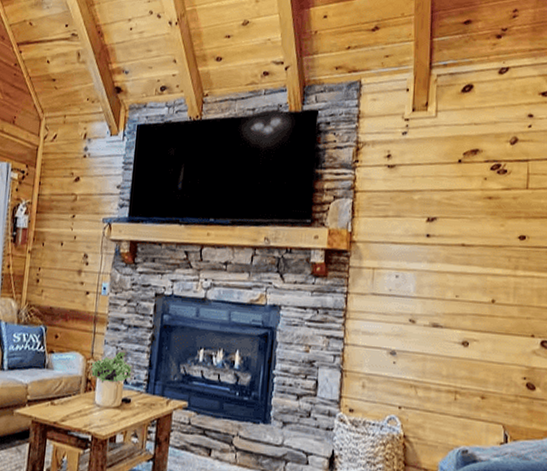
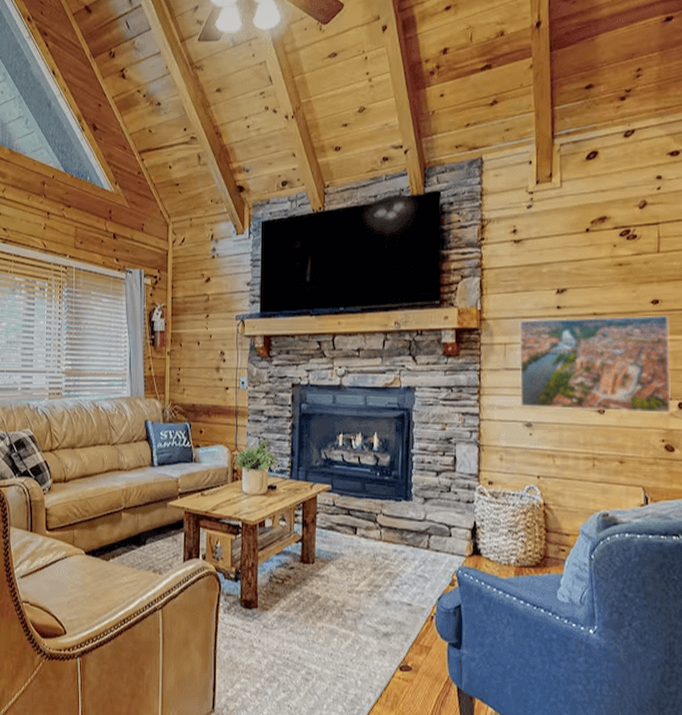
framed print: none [385,245,535,351] -> present [519,316,671,413]

